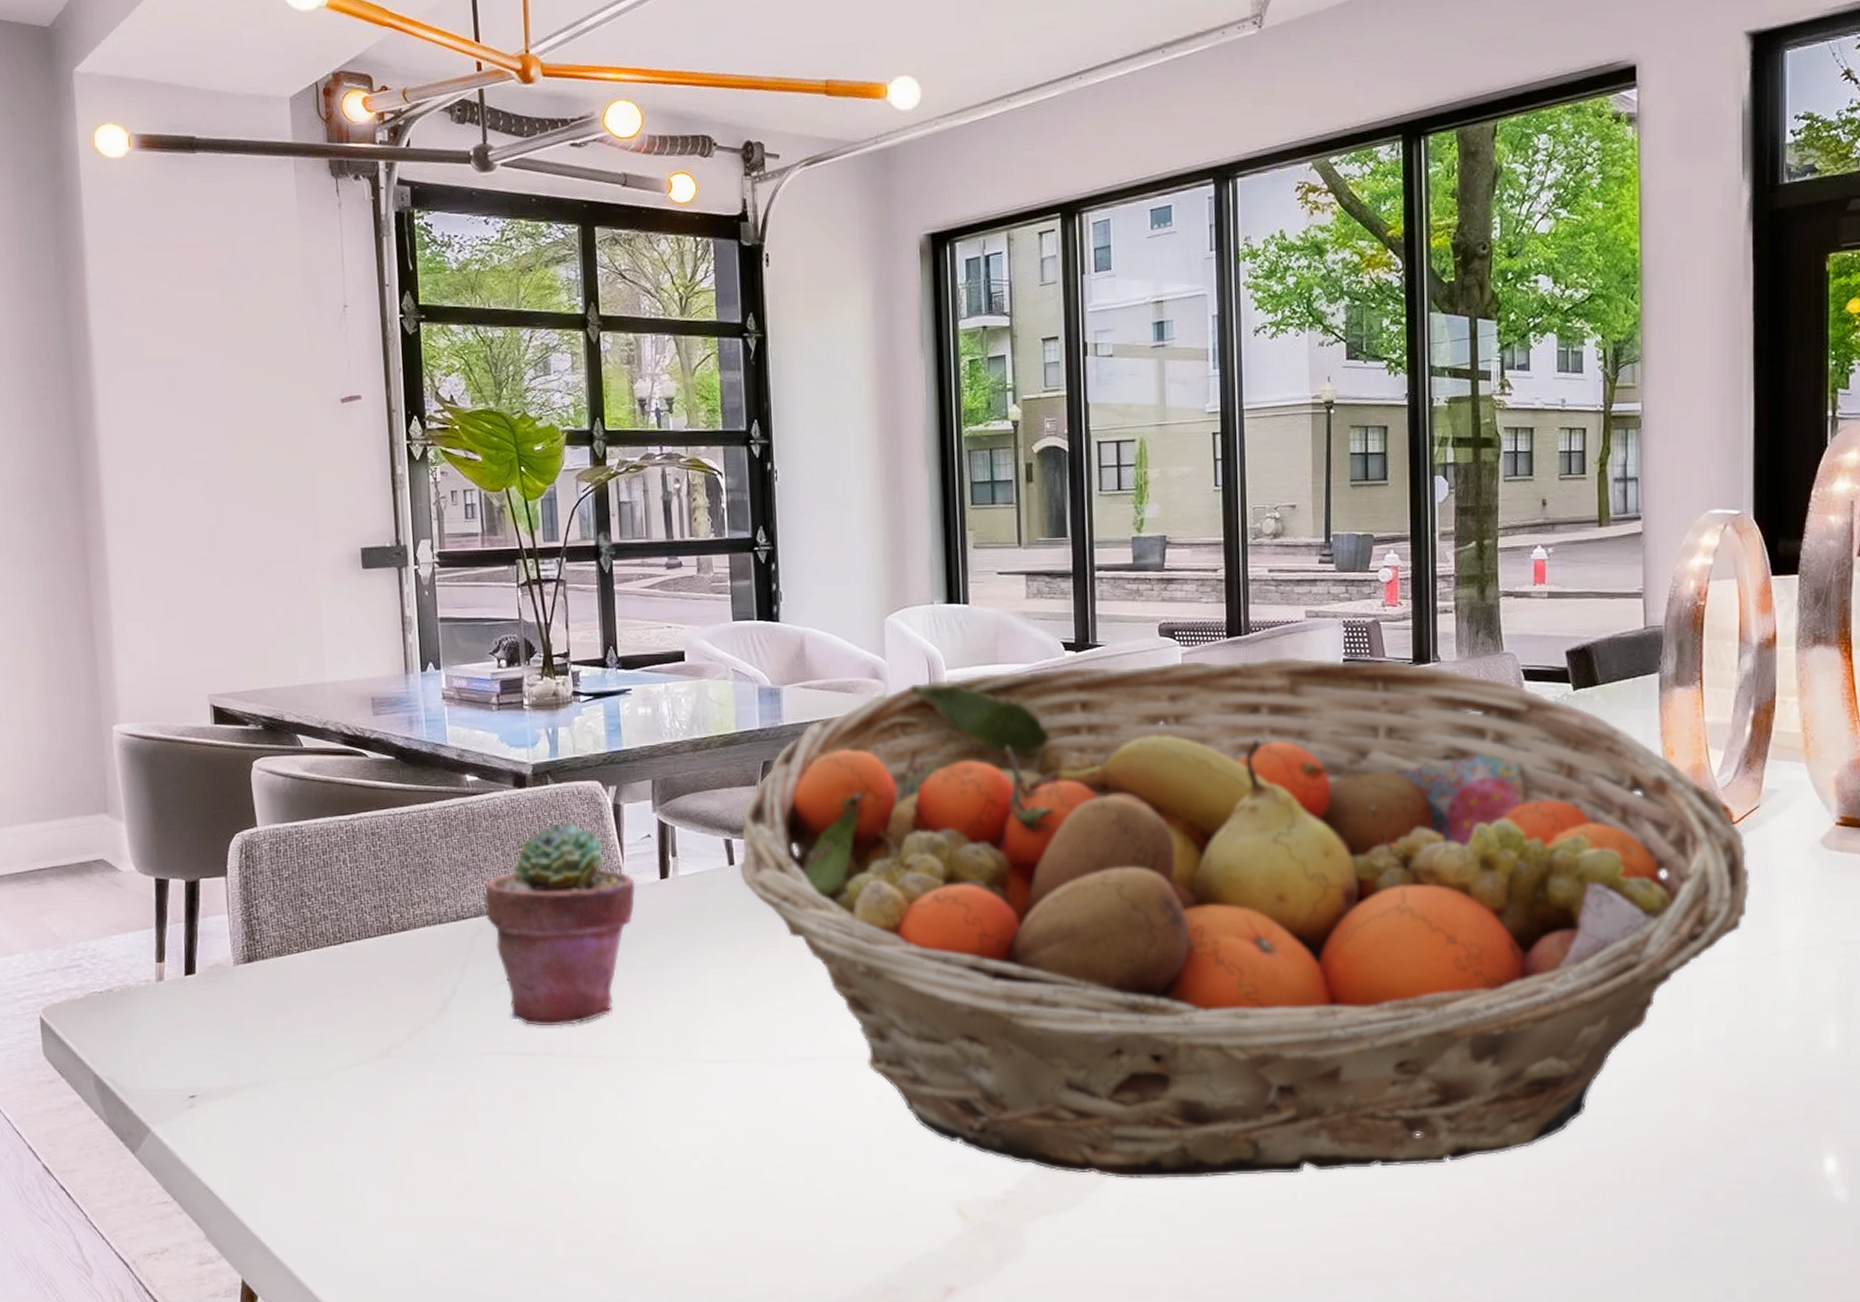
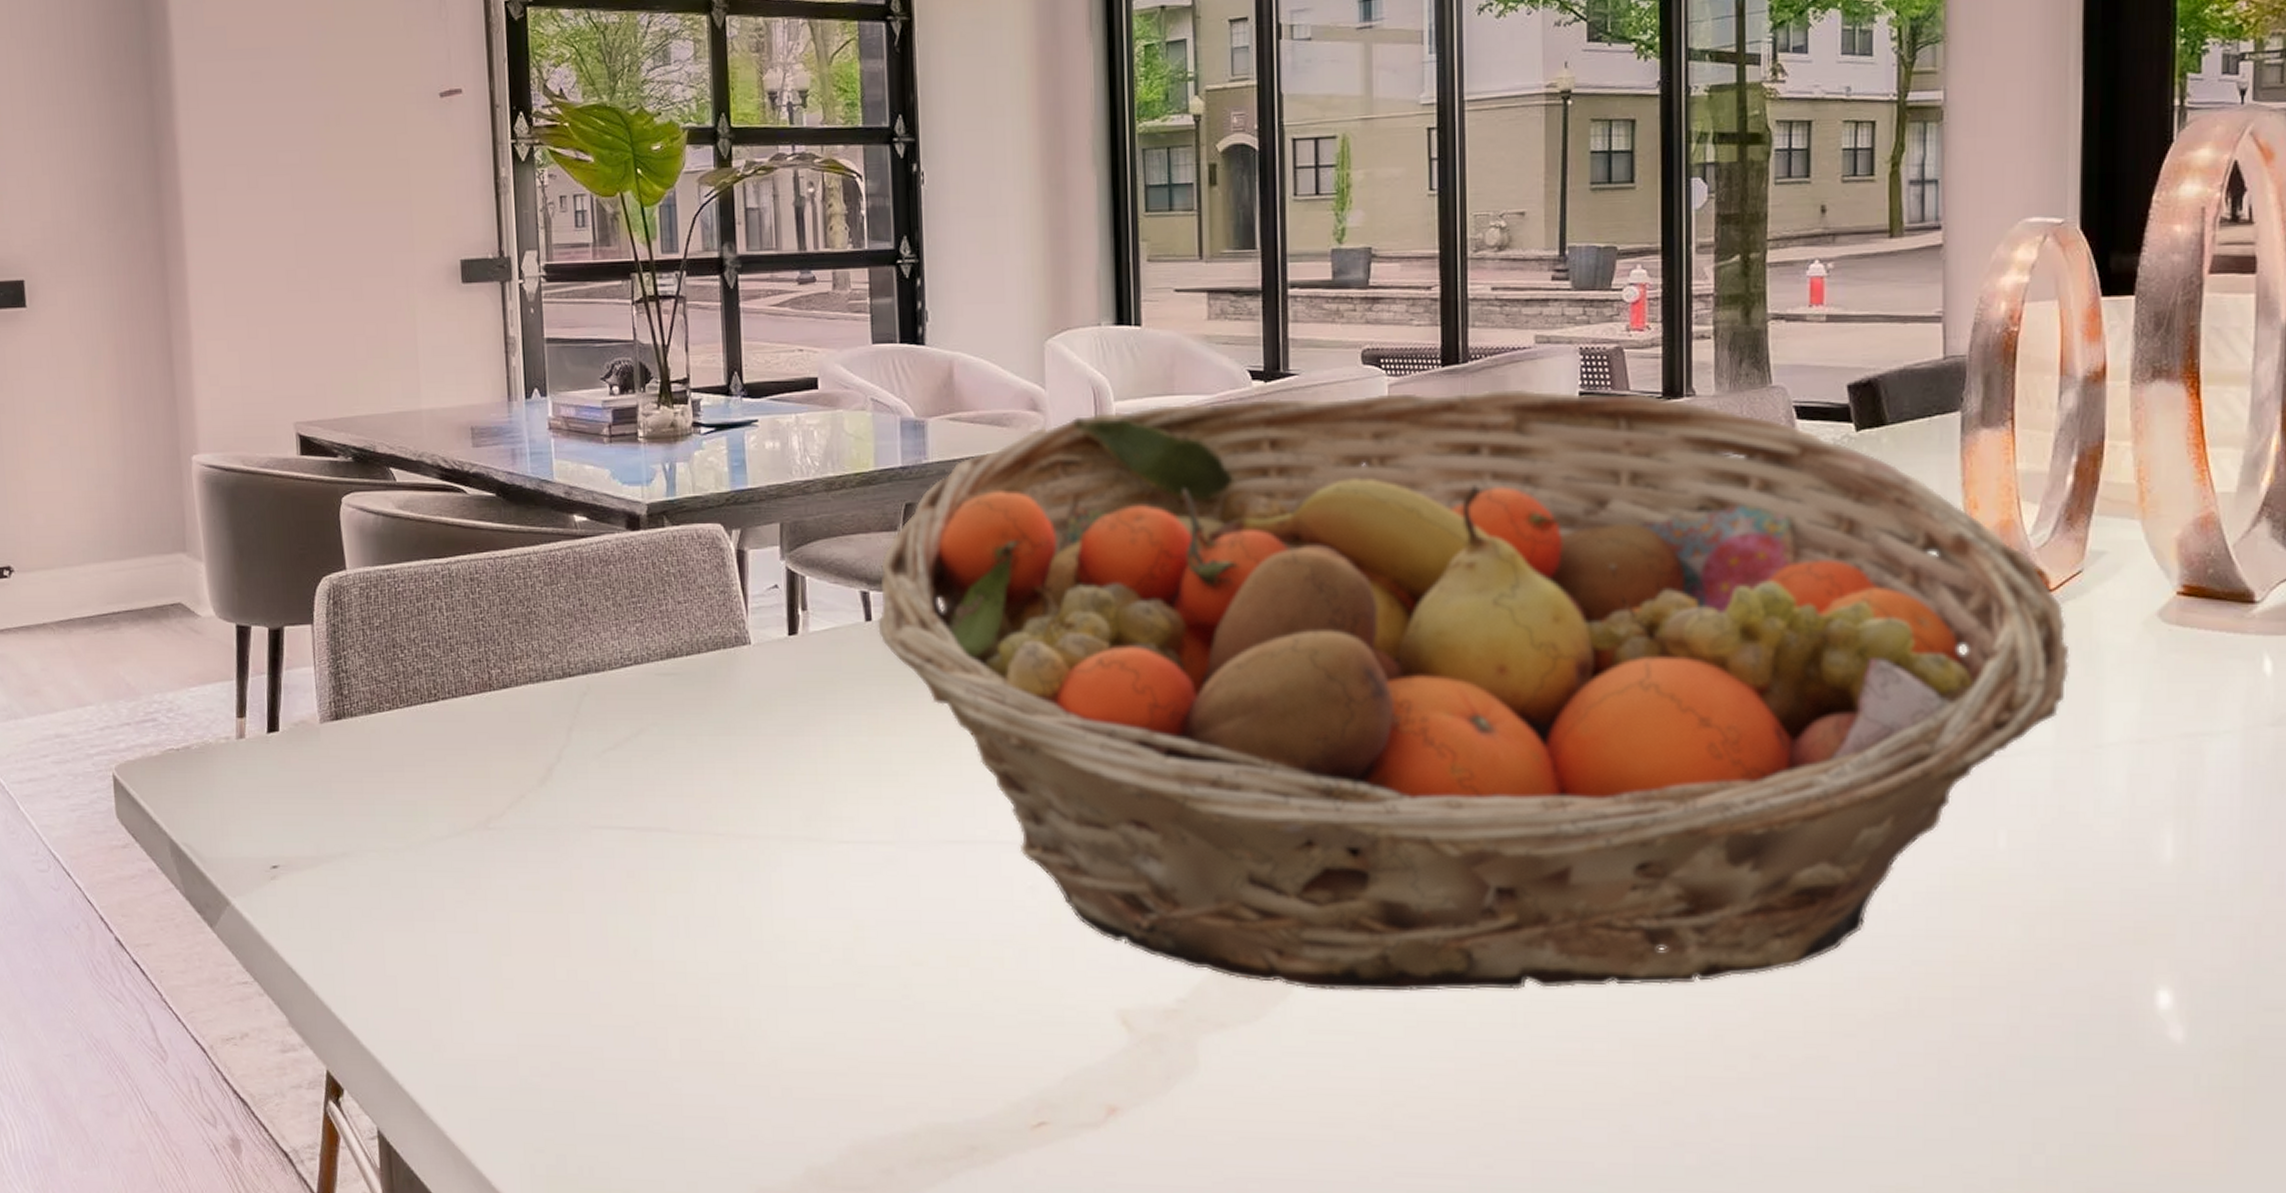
potted succulent: present [482,822,636,1026] -> none [591,569,761,799]

